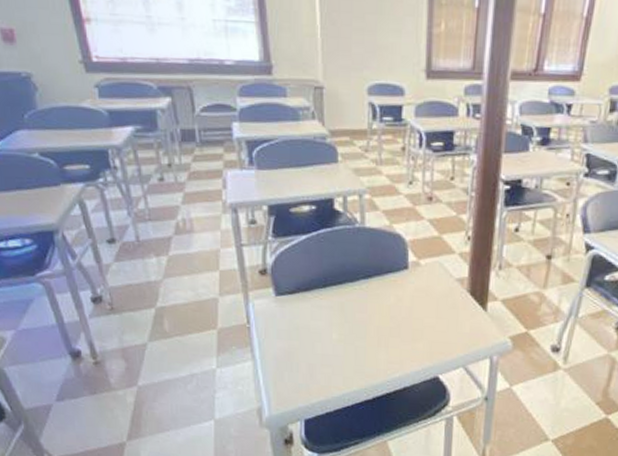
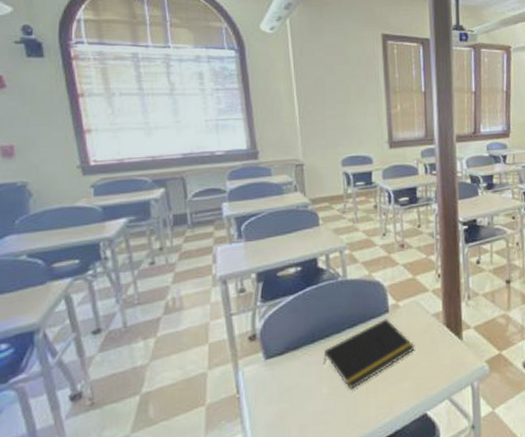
notepad: none [335,275,433,340] -> present [323,318,415,389]

